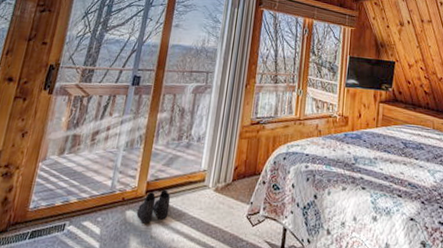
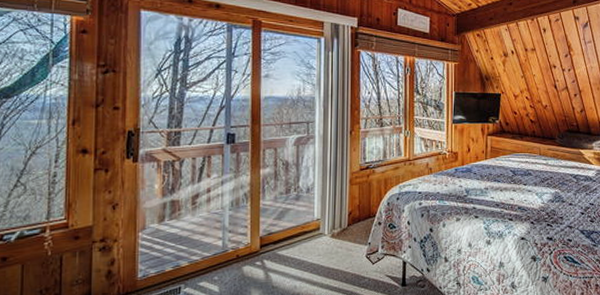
boots: present [136,189,171,224] -> none [254,242,287,276]

